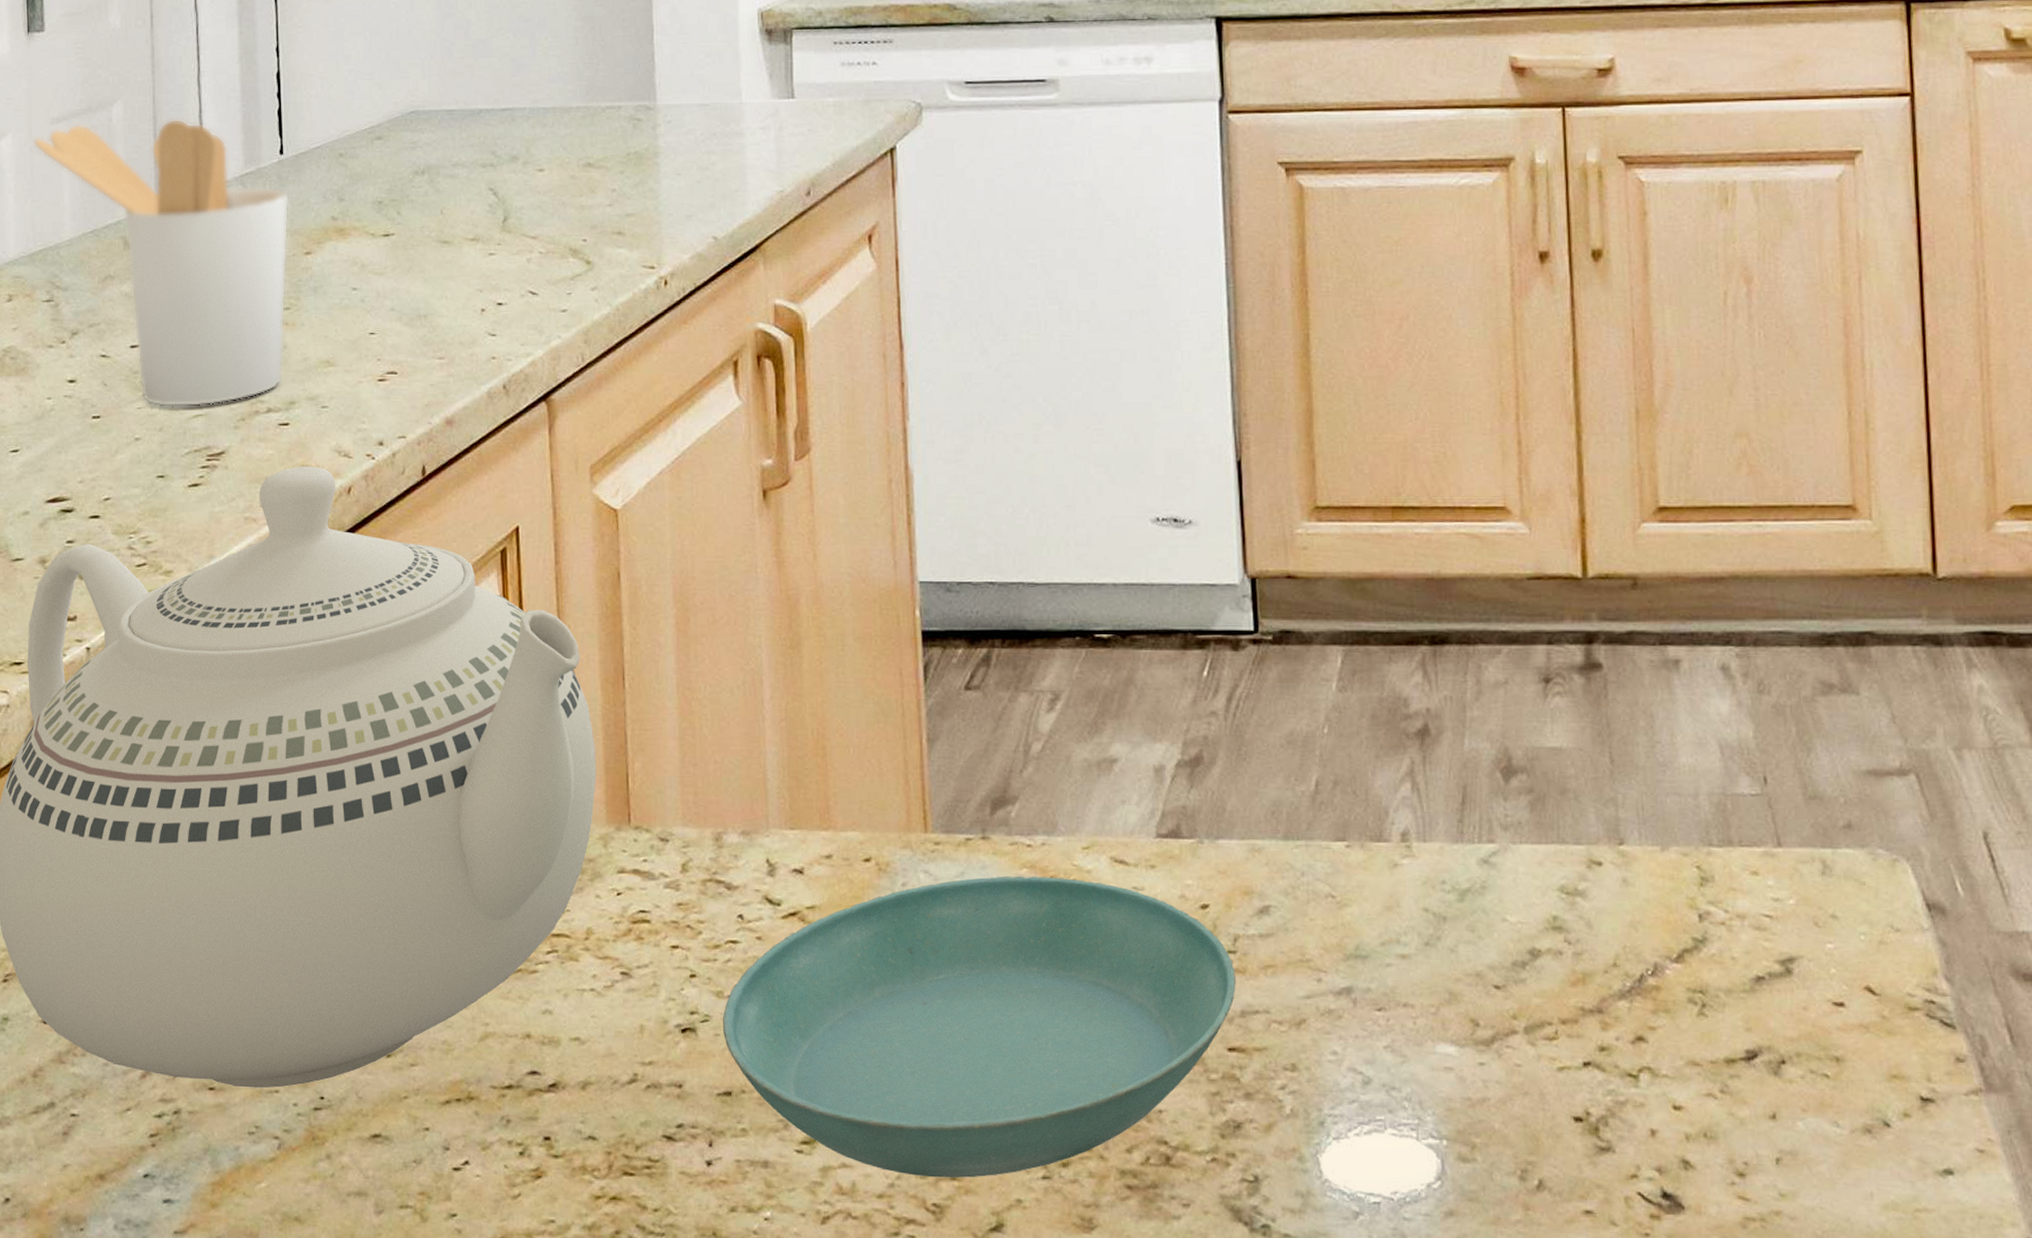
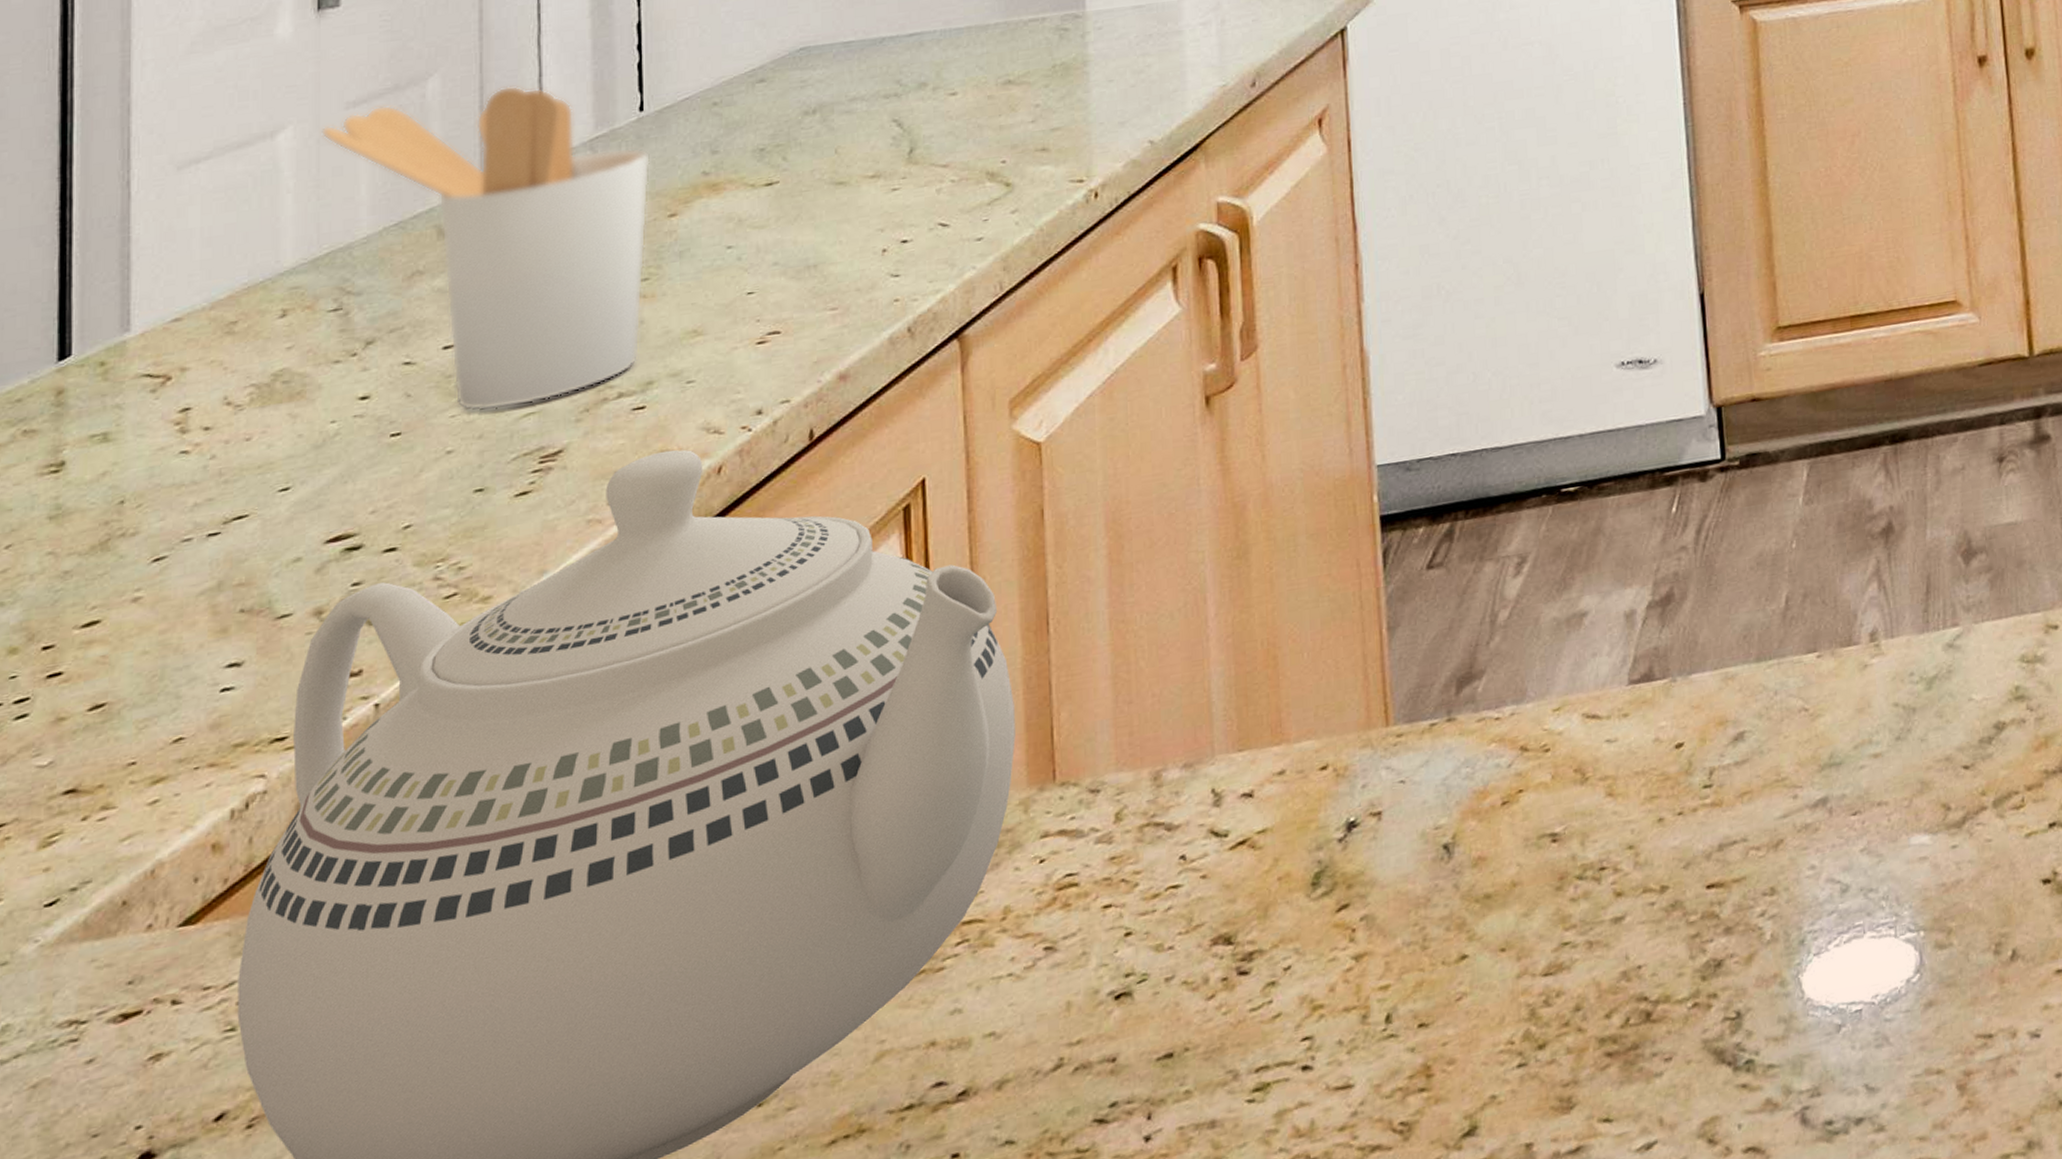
saucer: present [722,875,1236,1178] -> none [1162,742,1713,1099]

